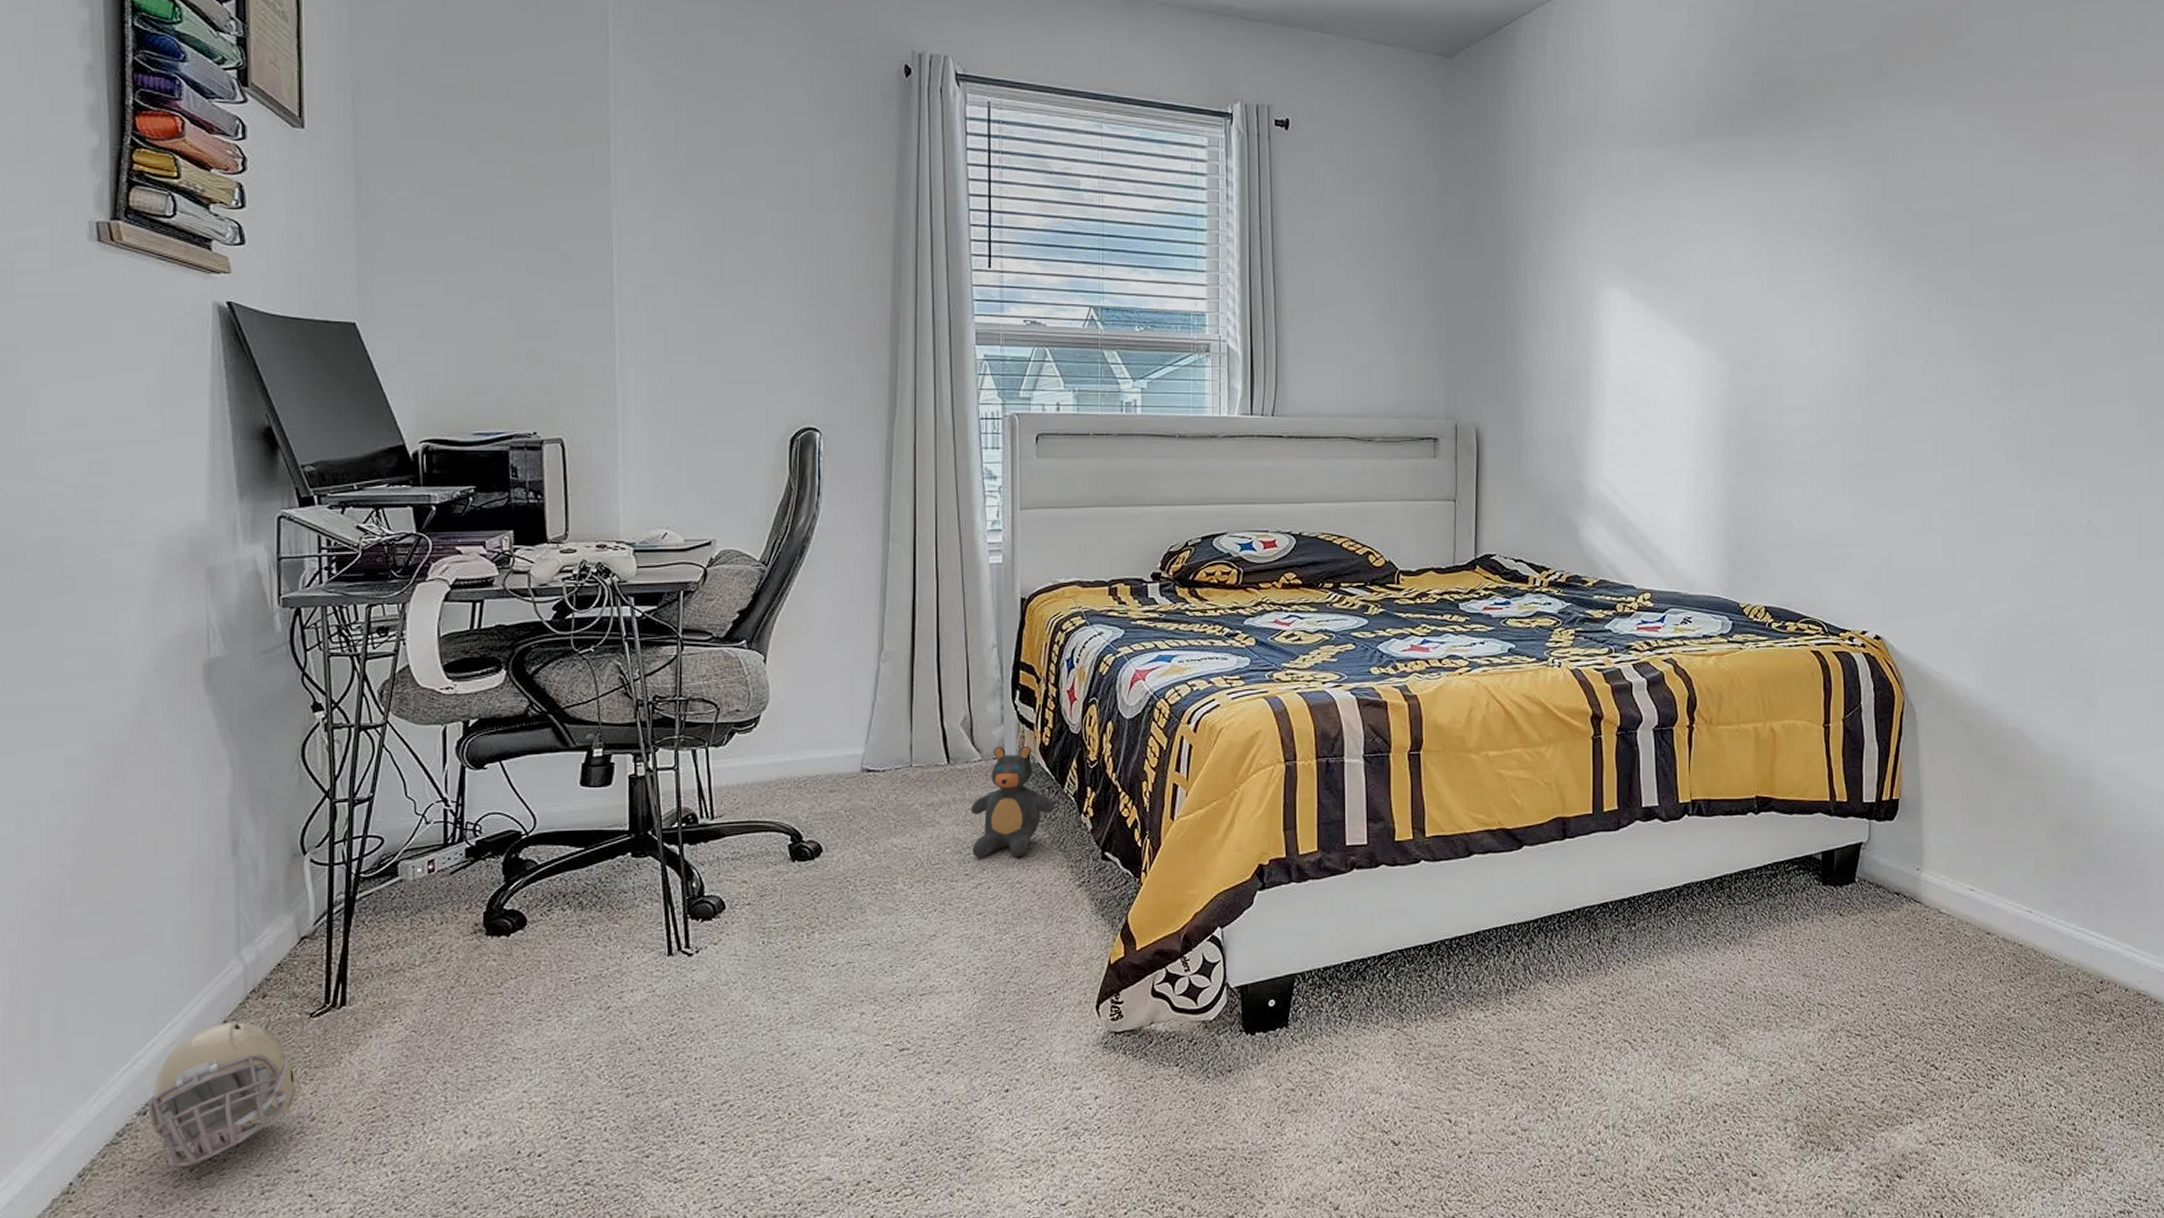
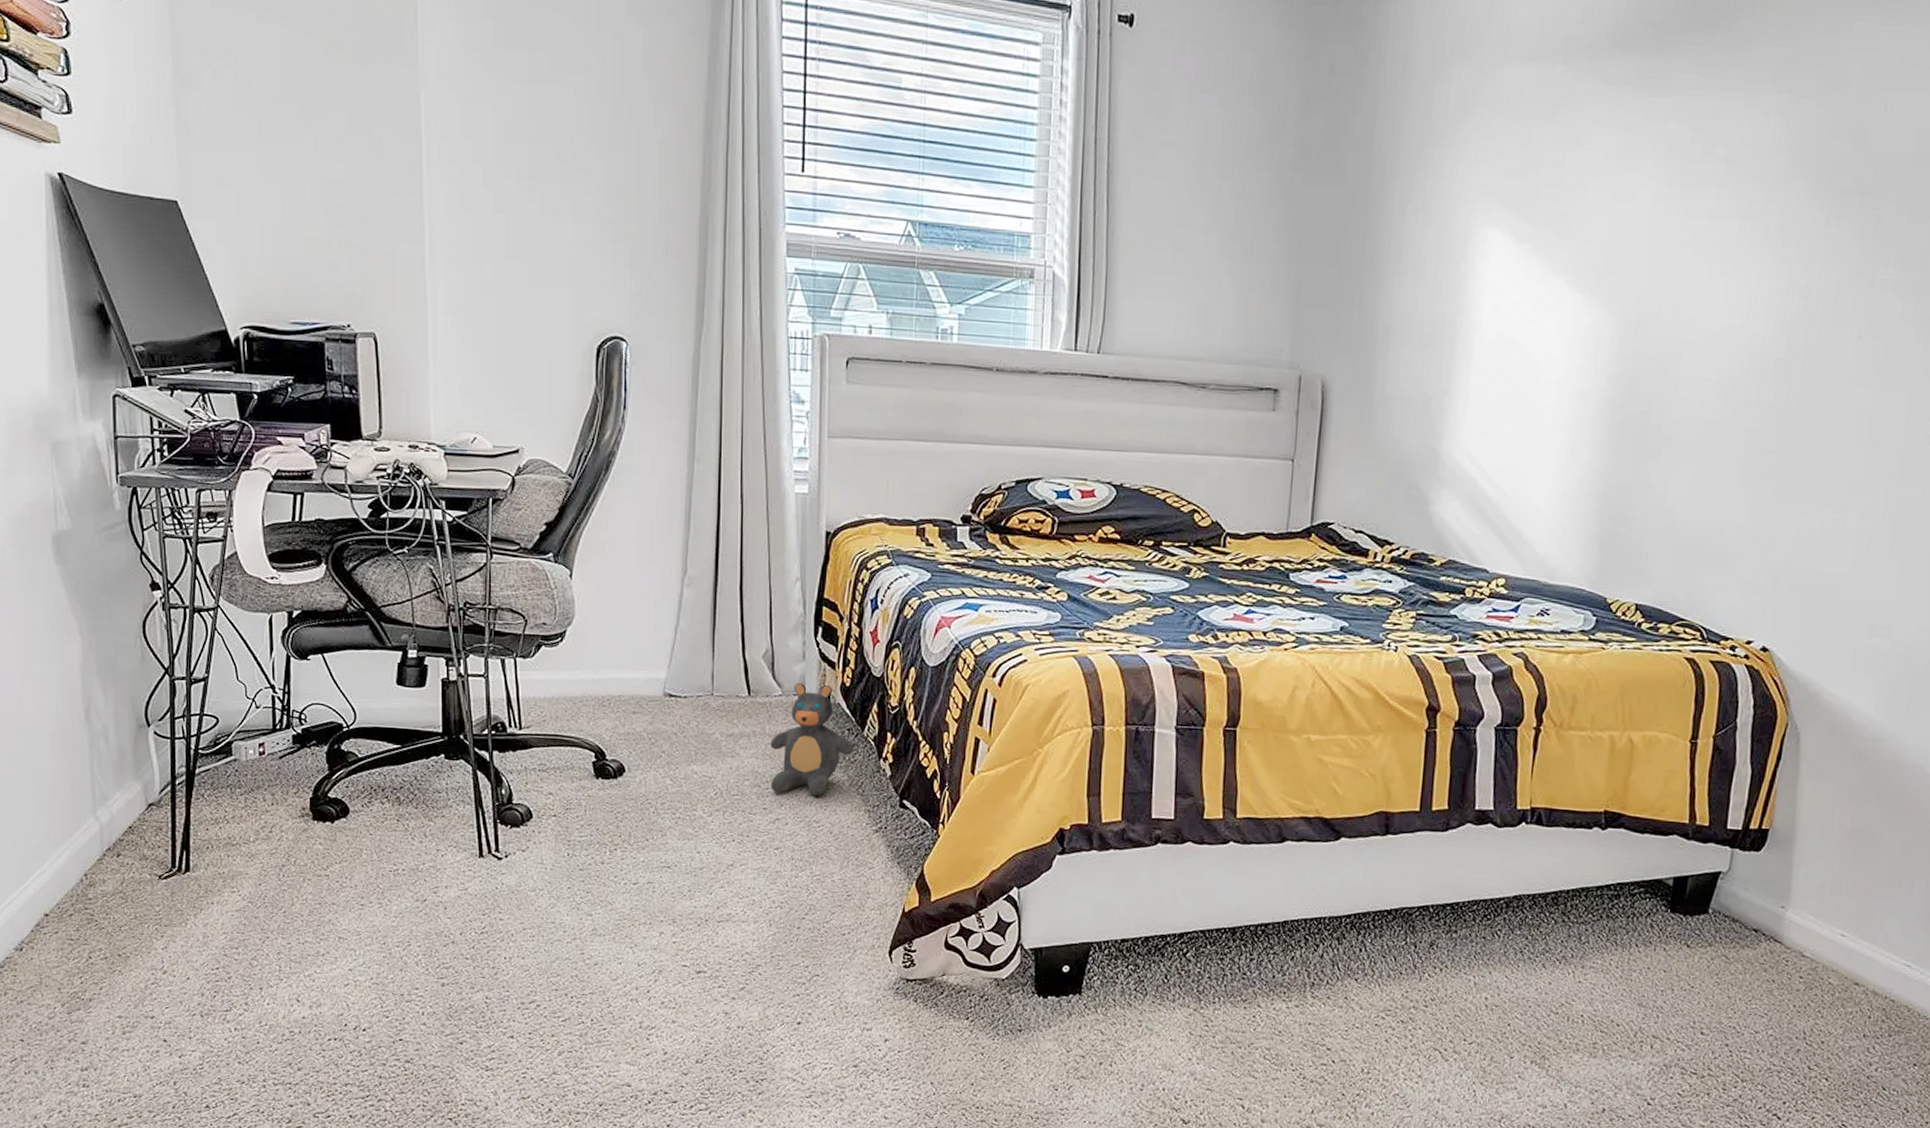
football helmet: present [148,1021,387,1167] -> none [23,875,229,1002]

